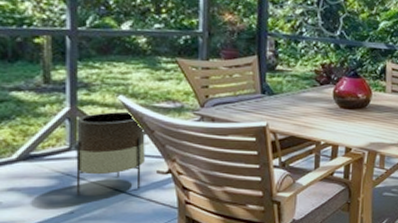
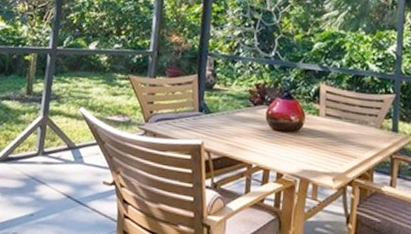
planter: present [76,111,146,196] -> none [38,122,98,199]

